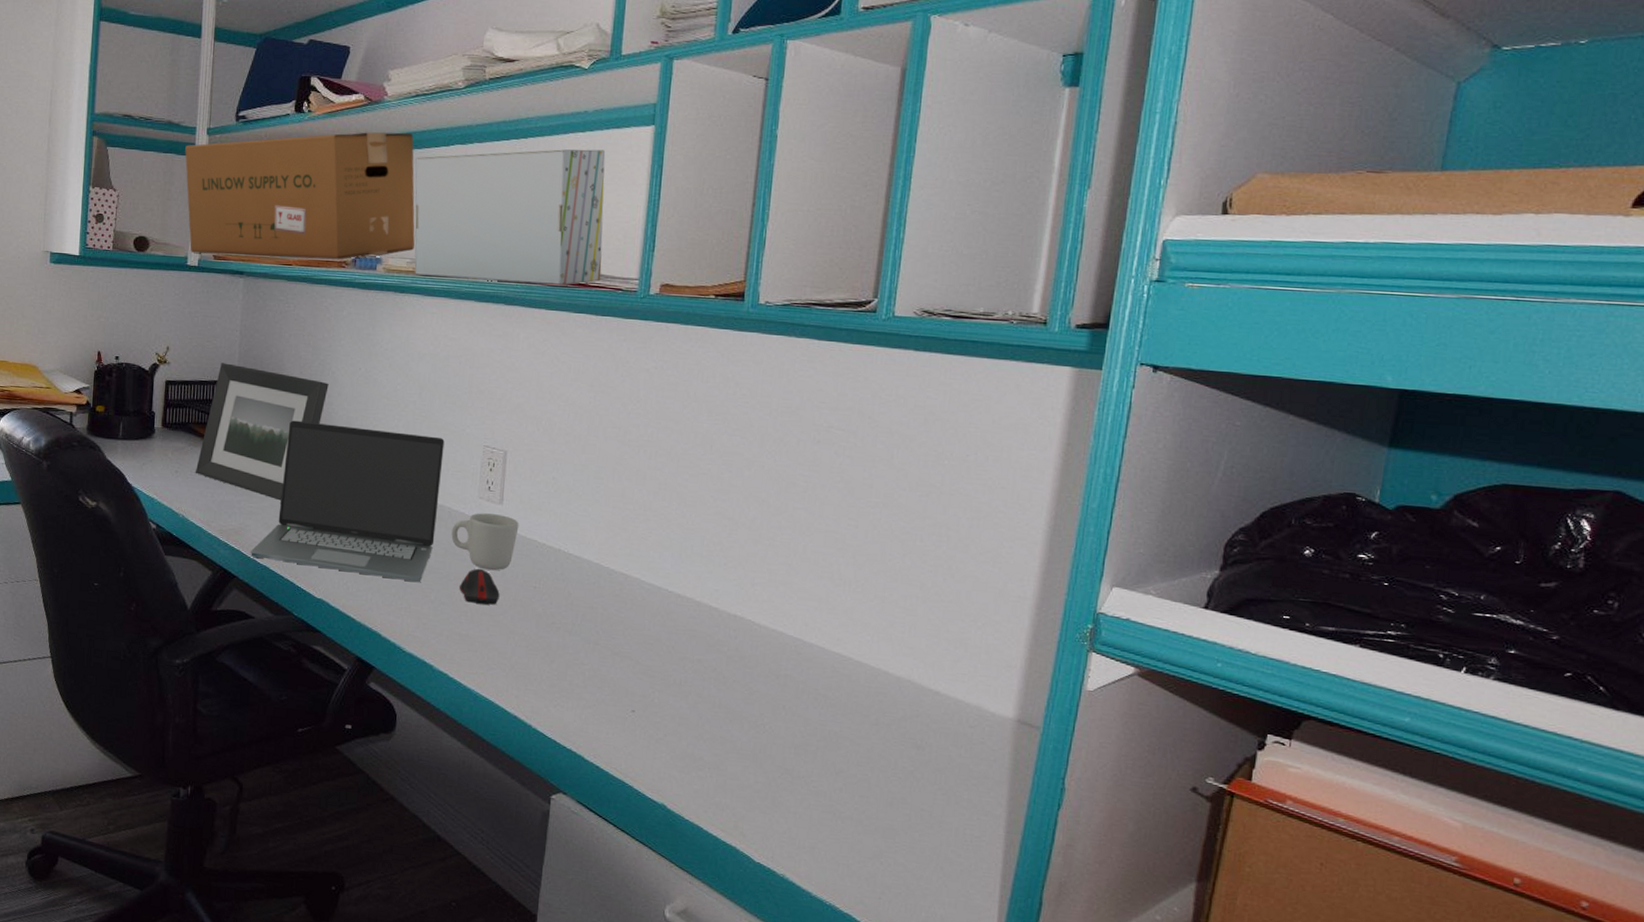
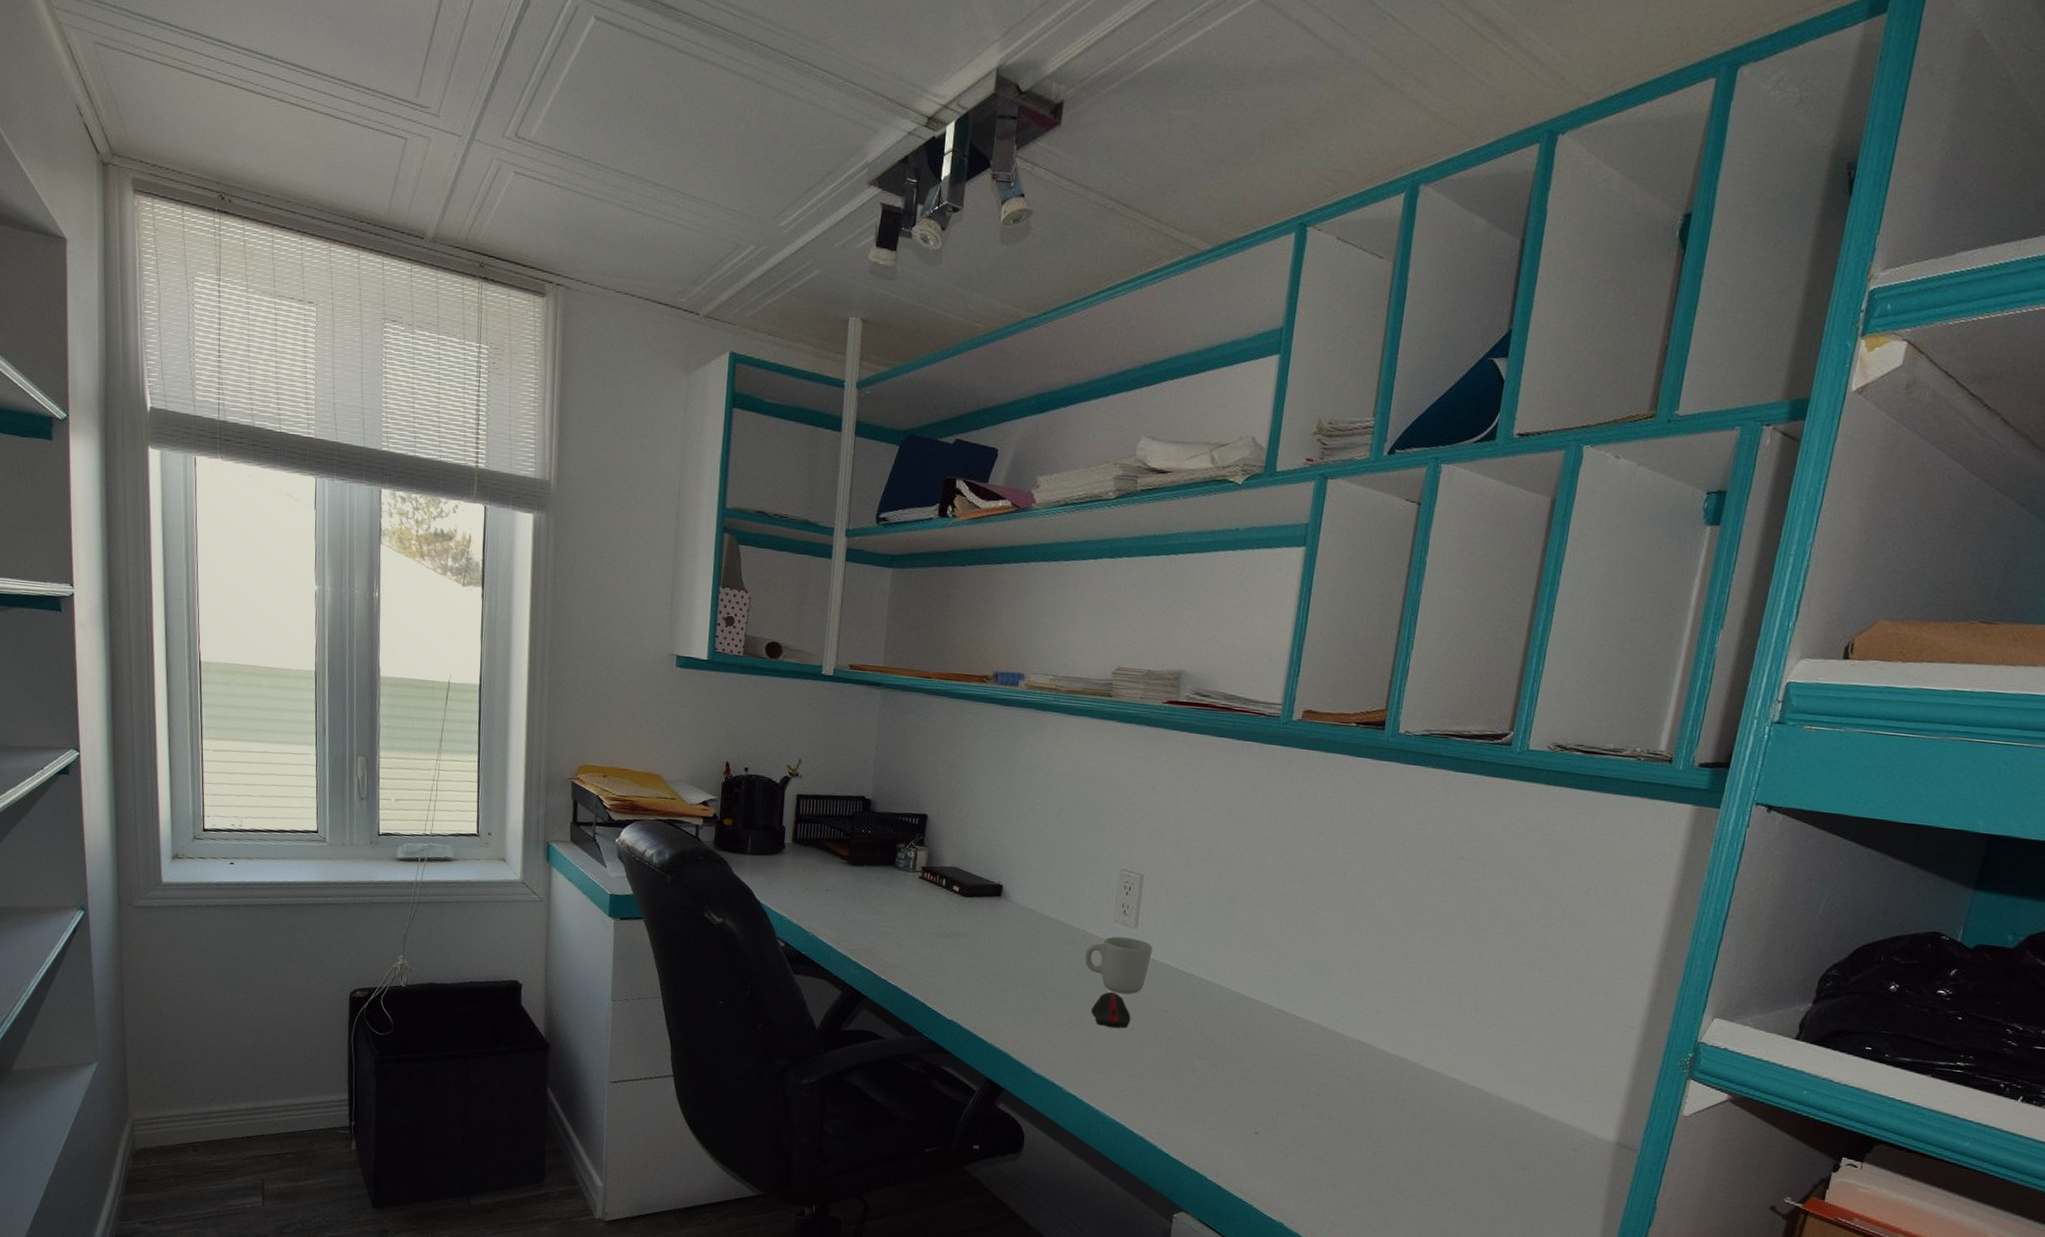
box: present [185,131,415,260] -> none [821,540,1061,675]
picture frame: present [195,363,329,501] -> none [826,777,966,921]
laptop: present [251,420,445,583] -> none [881,838,1082,1005]
file organizer: present [414,149,606,286] -> none [1057,567,1255,709]

